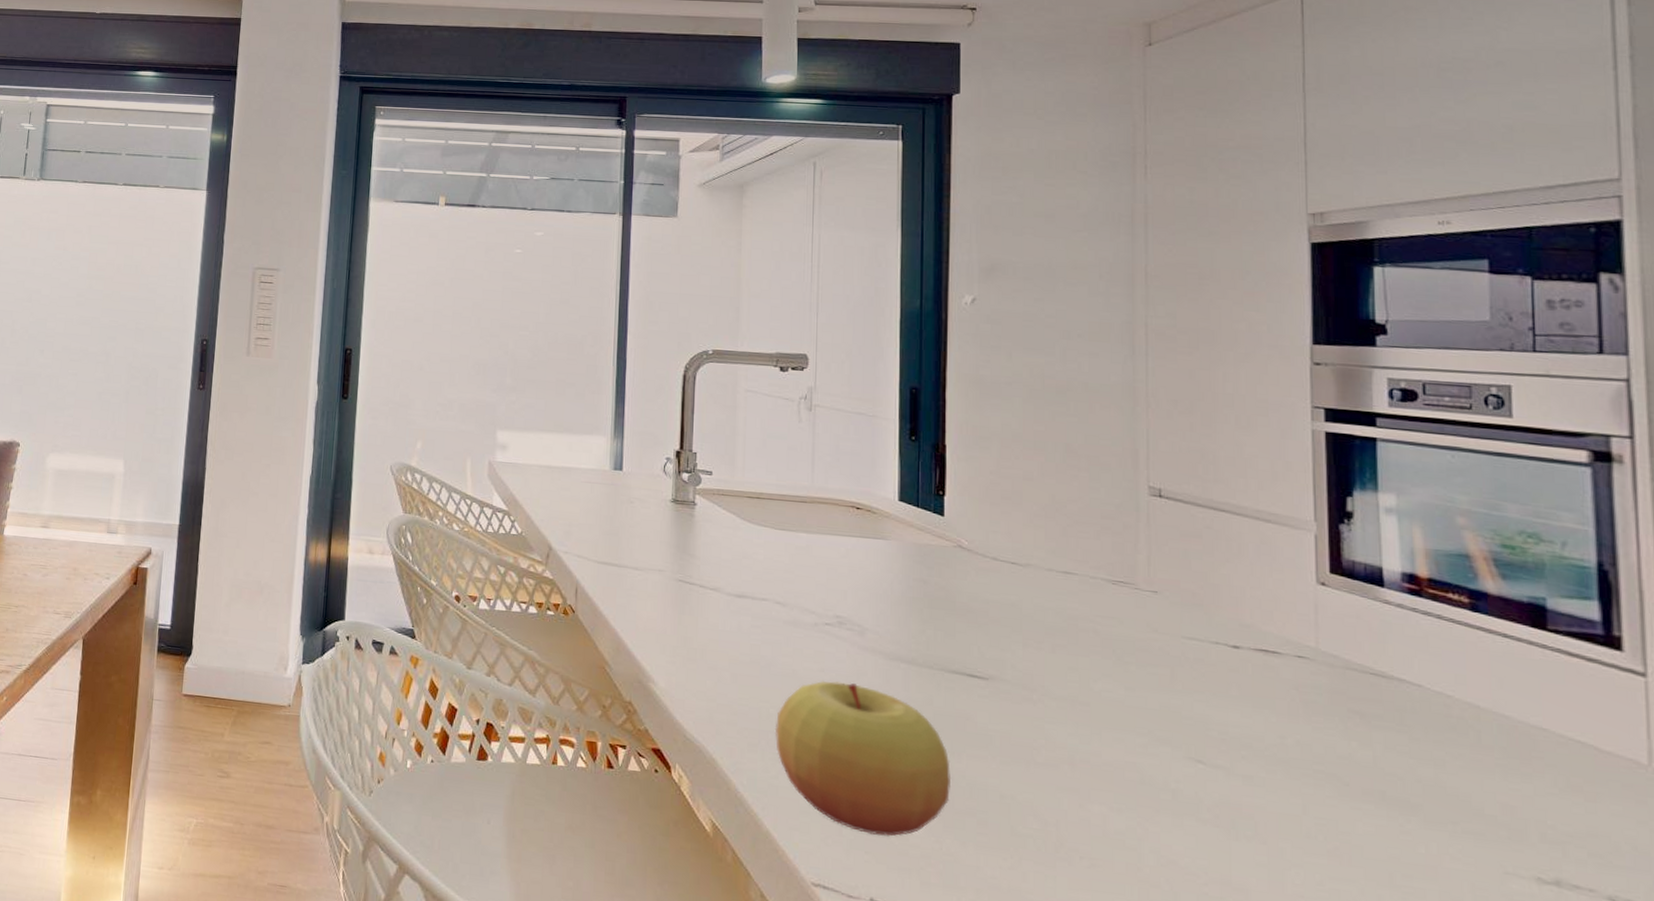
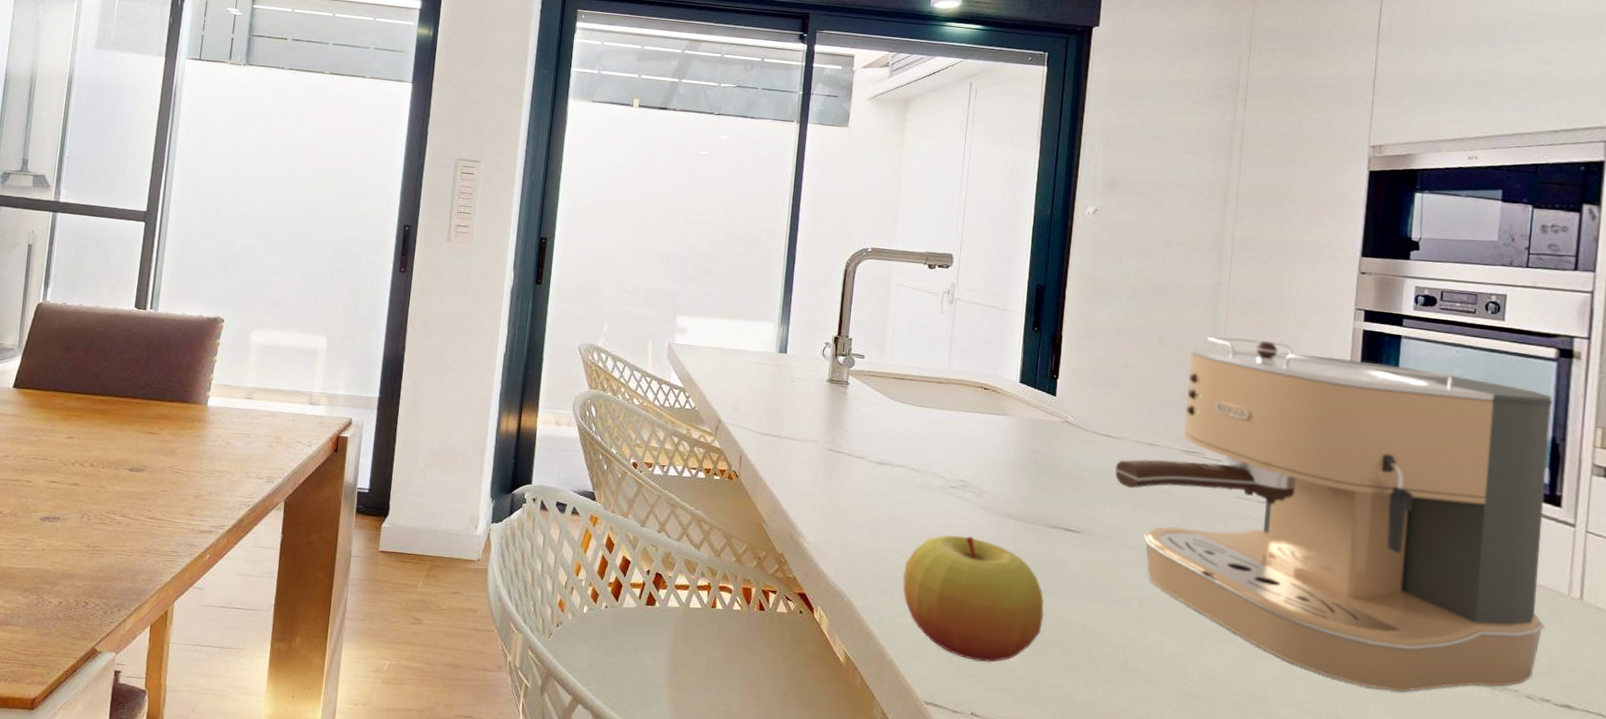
coffee maker: none [1024,442,1621,888] -> present [1114,335,1554,692]

